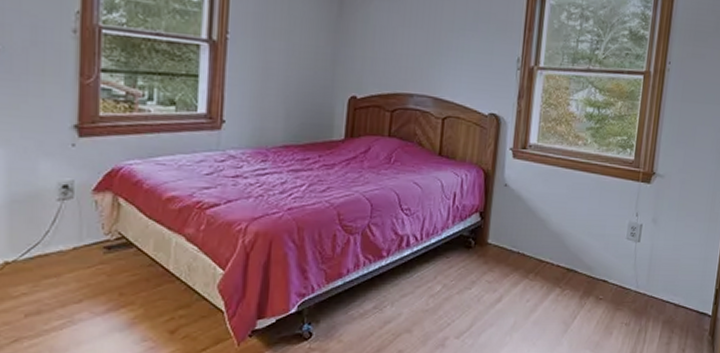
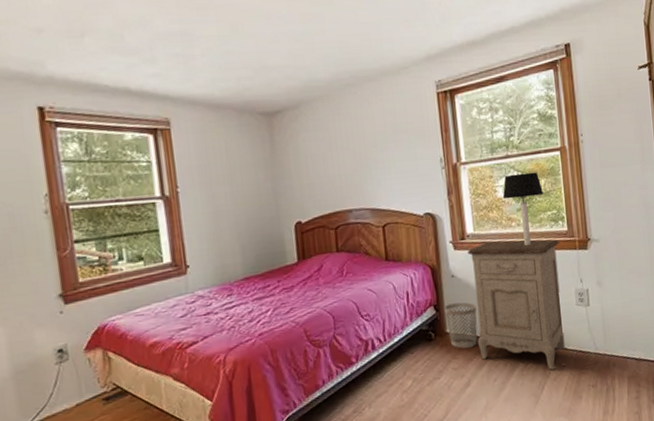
wastebasket: none [489,213,524,264] -> present [444,302,478,349]
nightstand: none [517,155,624,301] -> present [467,239,565,370]
table lamp: none [574,89,618,168] -> present [502,172,543,246]

